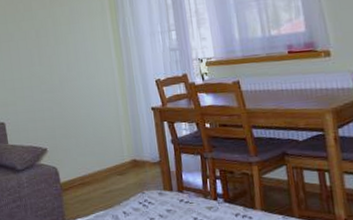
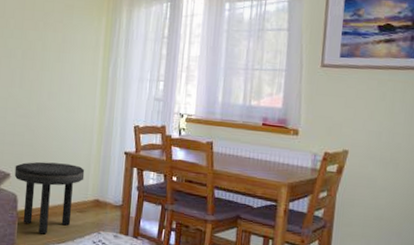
side table: none [50,129,118,203] -> present [14,161,85,234]

